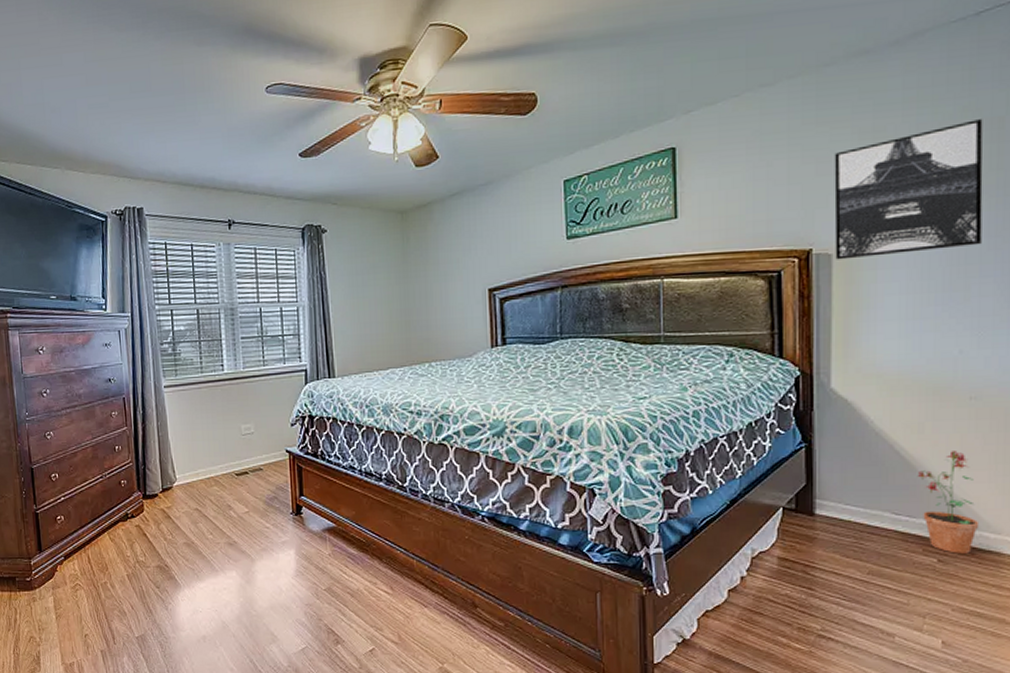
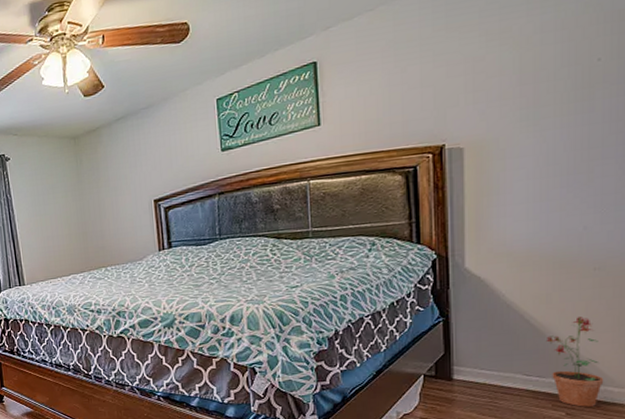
wall art: present [834,119,984,260] -> none [464,13,605,153]

